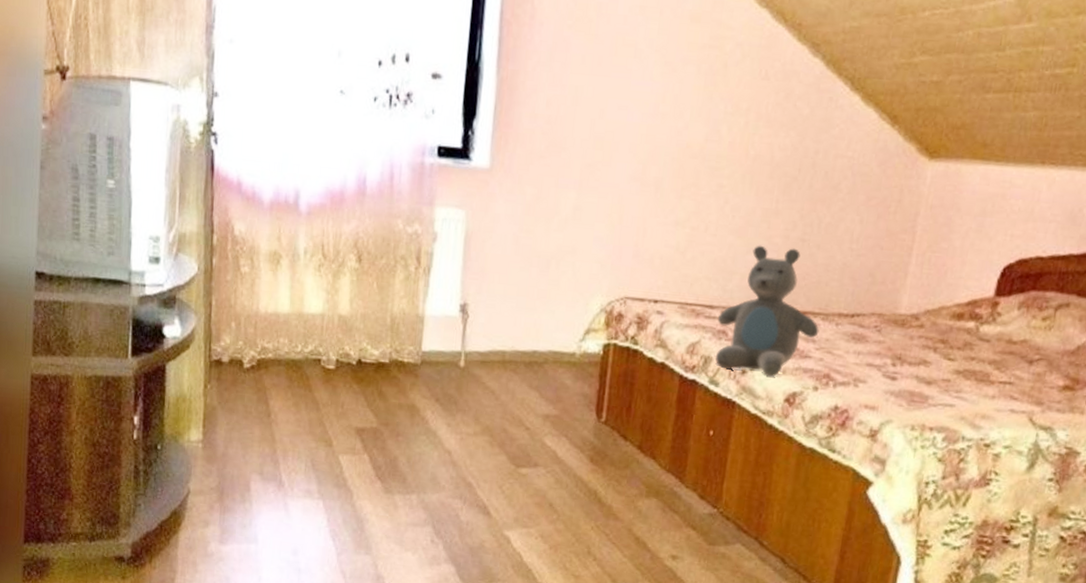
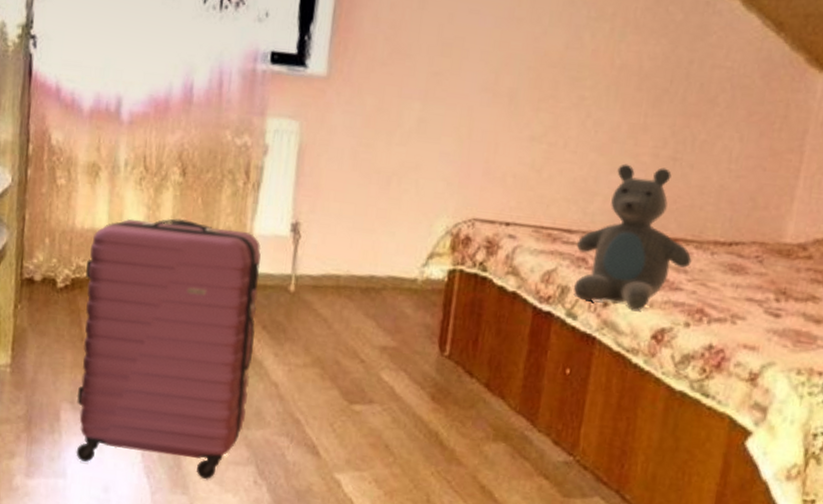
suitcase: none [265,301,433,541] -> present [76,218,261,480]

